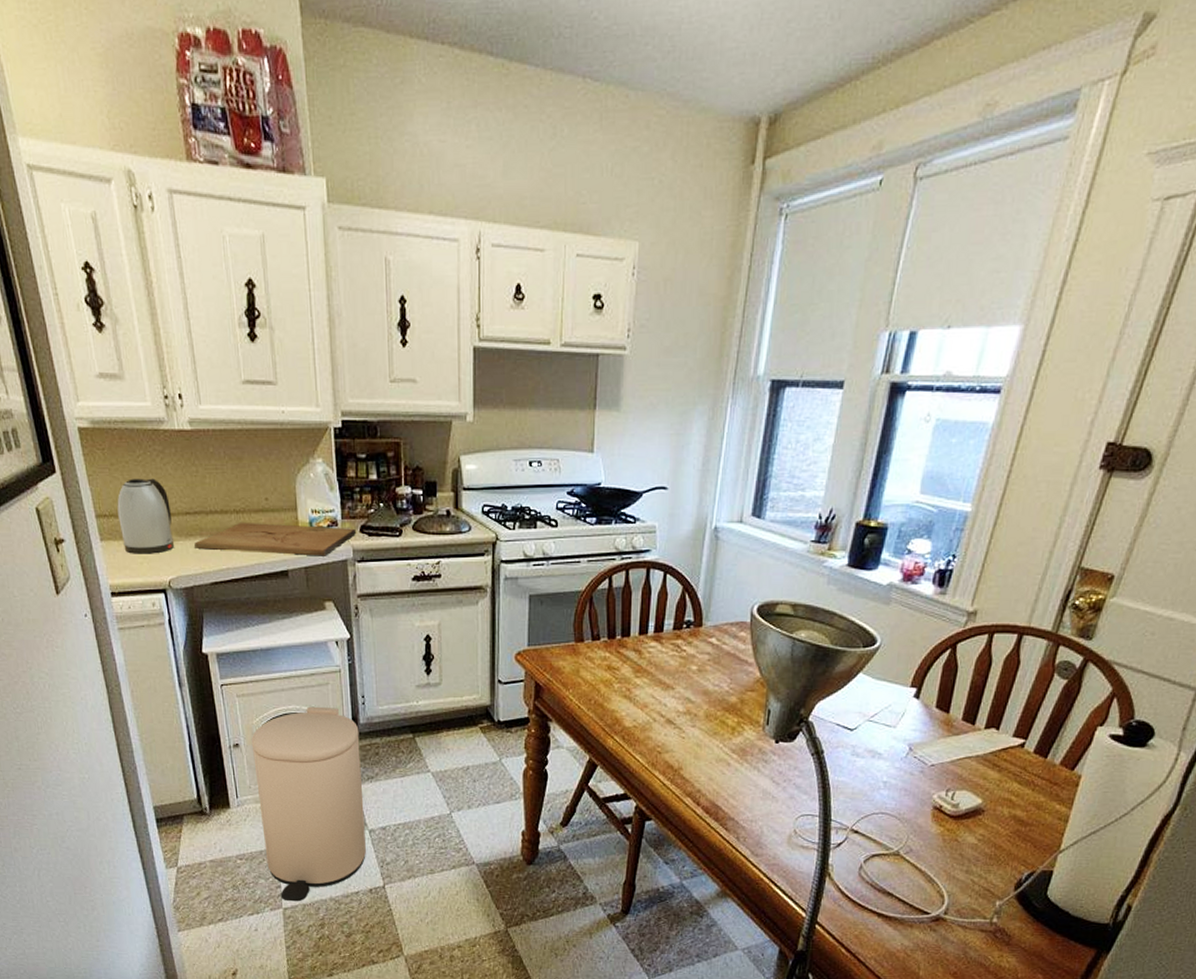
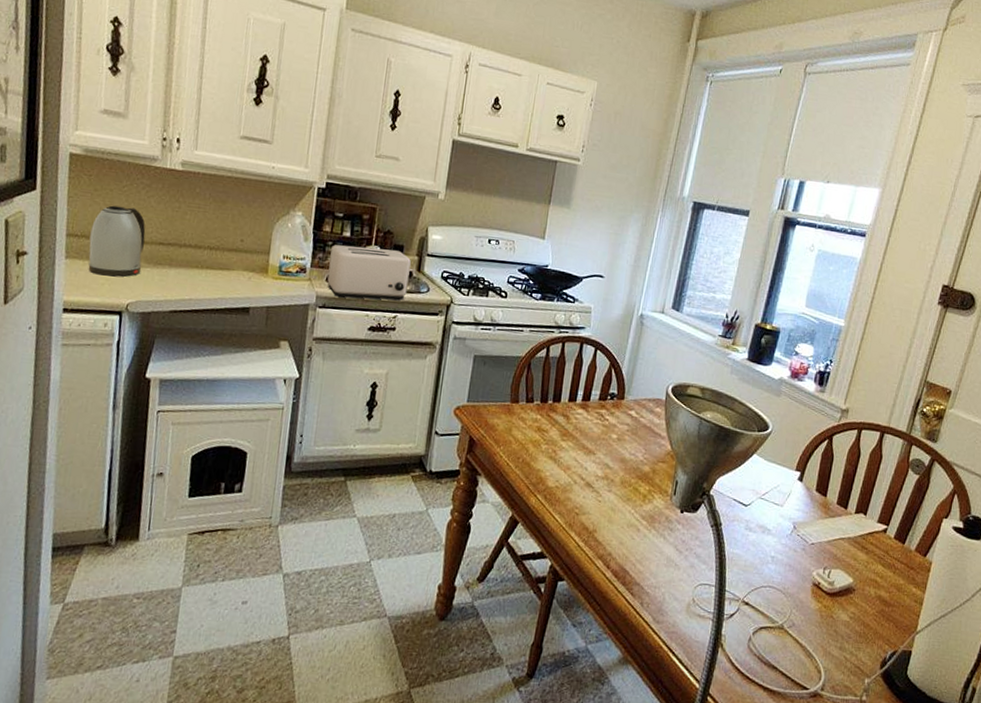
cutting board: present [194,522,356,556] -> none [161,257,322,299]
pedal bin: present [251,706,366,902] -> none [166,440,292,650]
toaster: none [359,488,447,548] -> present [327,245,411,300]

